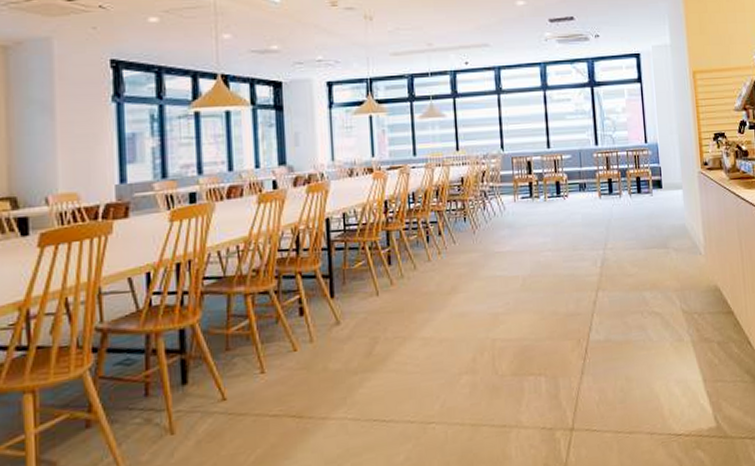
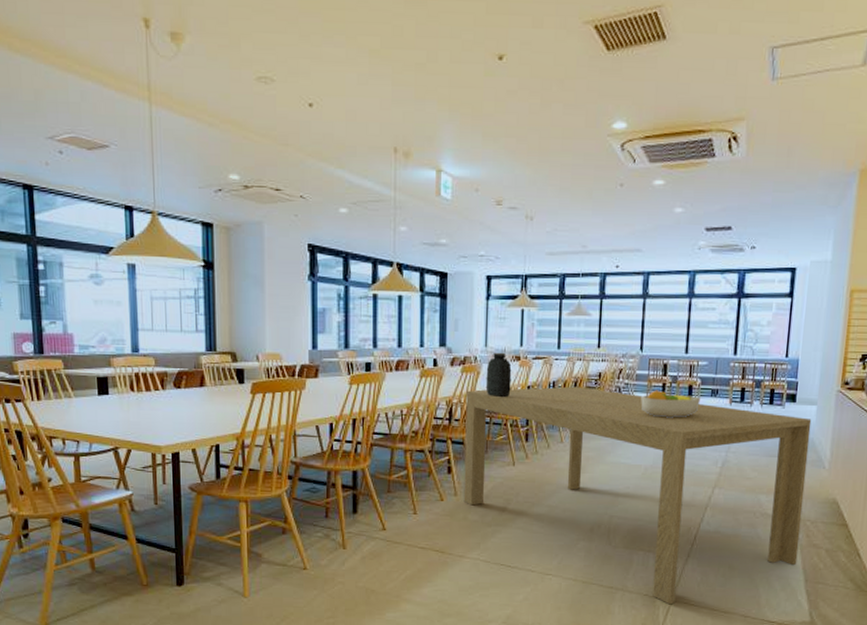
dining table: none [314,195,693,435] -> present [463,386,812,605]
water jug: none [335,165,366,218] -> present [485,352,512,398]
fruit bowl: none [509,190,570,221] -> present [641,390,700,418]

